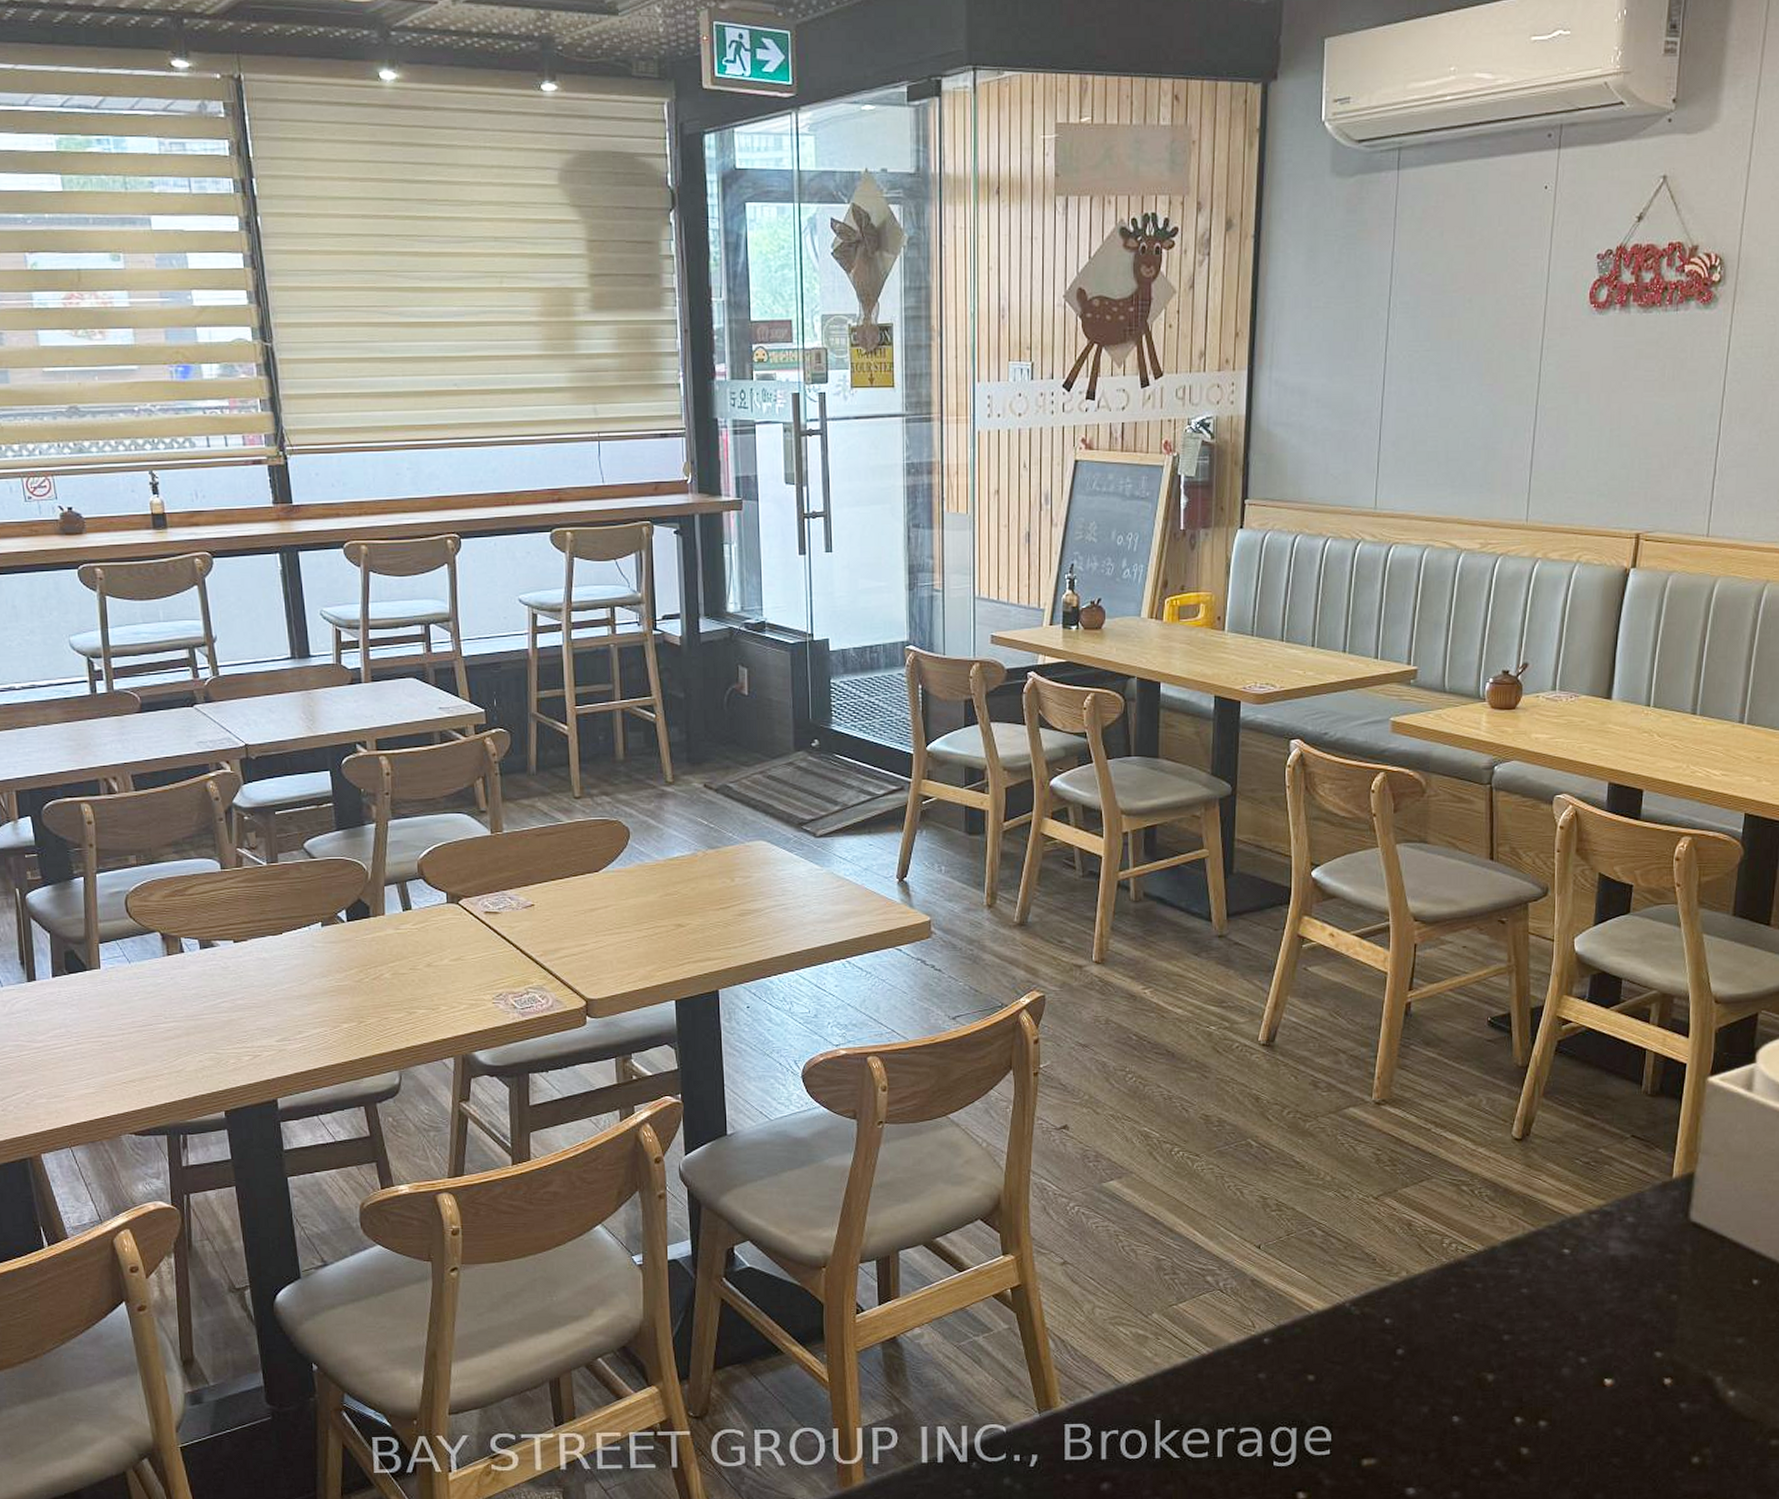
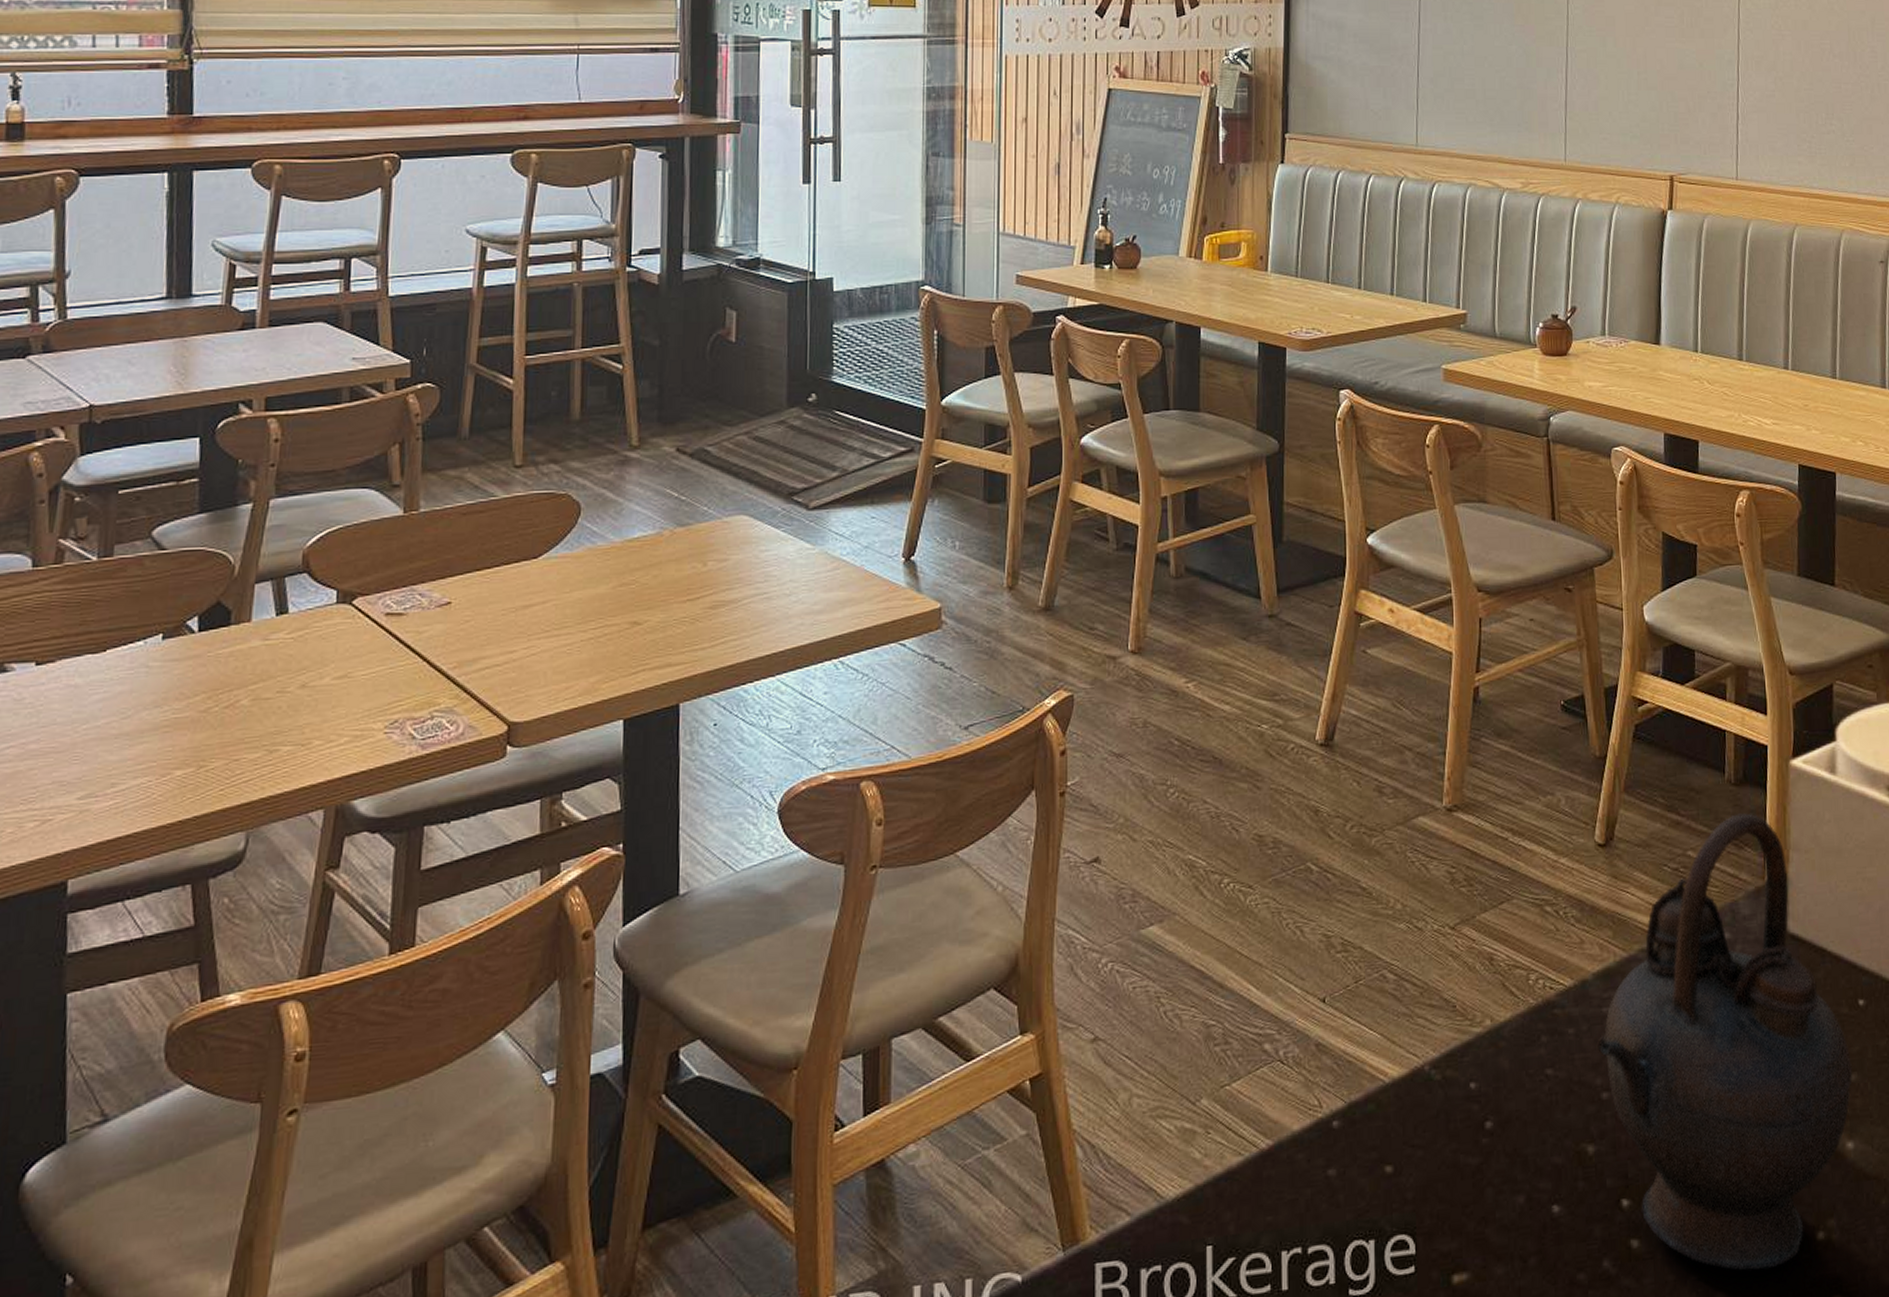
teapot: none [1502,1120,1741,1481] -> present [1597,813,1854,1272]

